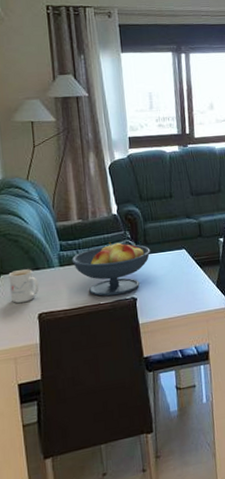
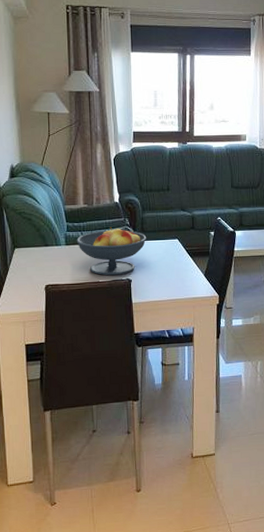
mug: present [8,269,39,303] -> none [22,245,47,275]

